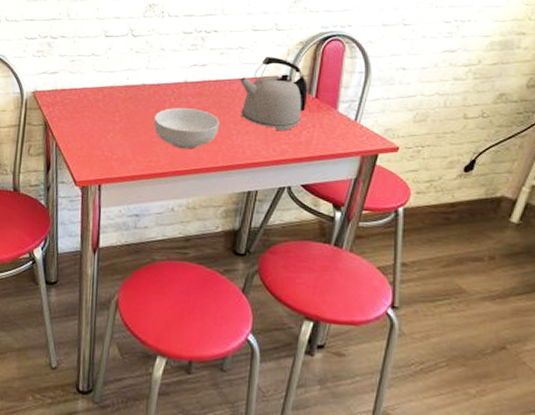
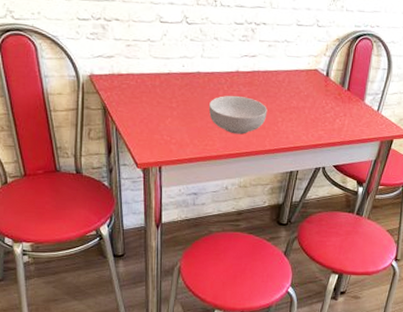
kettle: present [239,57,308,131] -> none [284,51,342,119]

